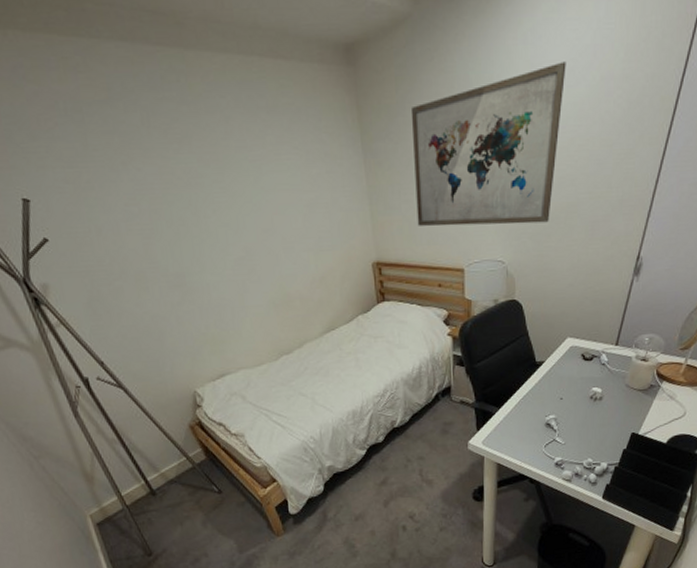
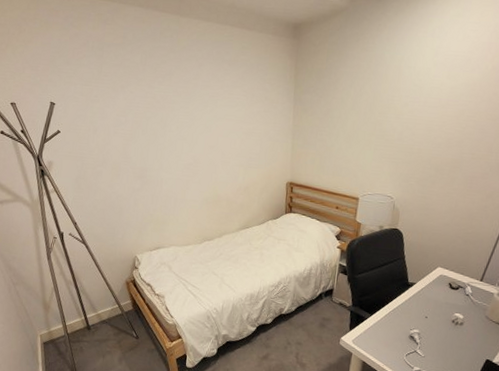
wall art: present [412,61,566,227] -> none [327,52,465,172]

